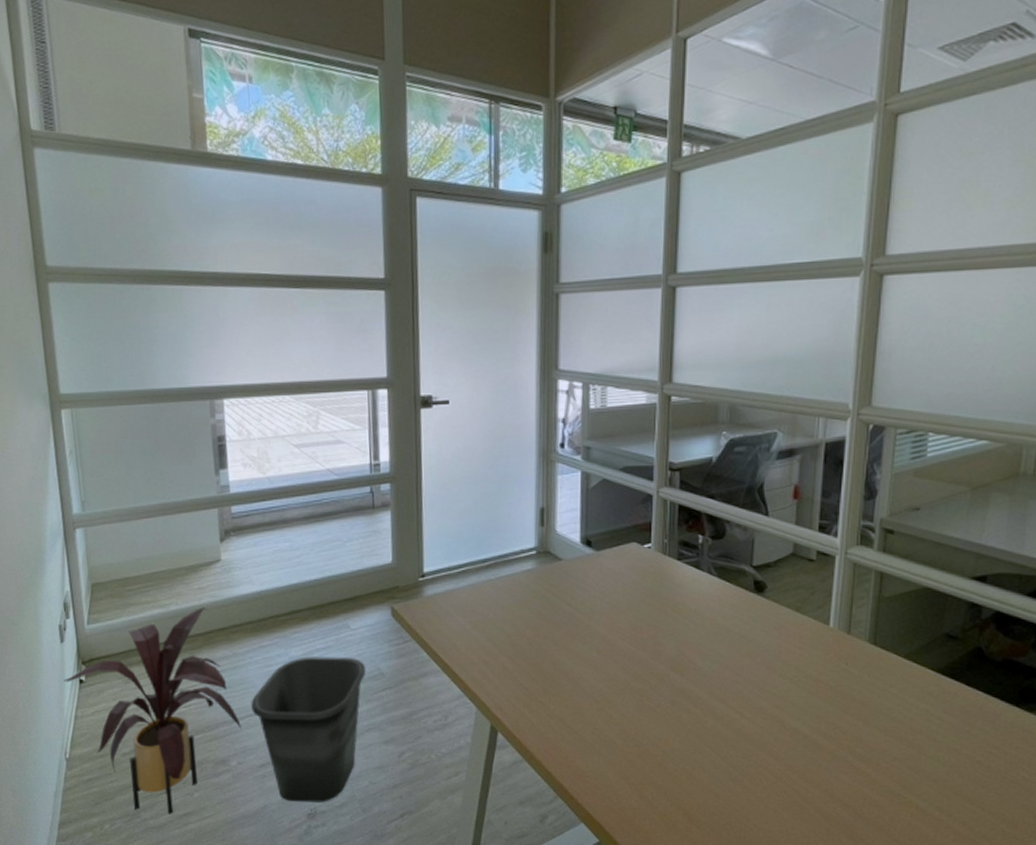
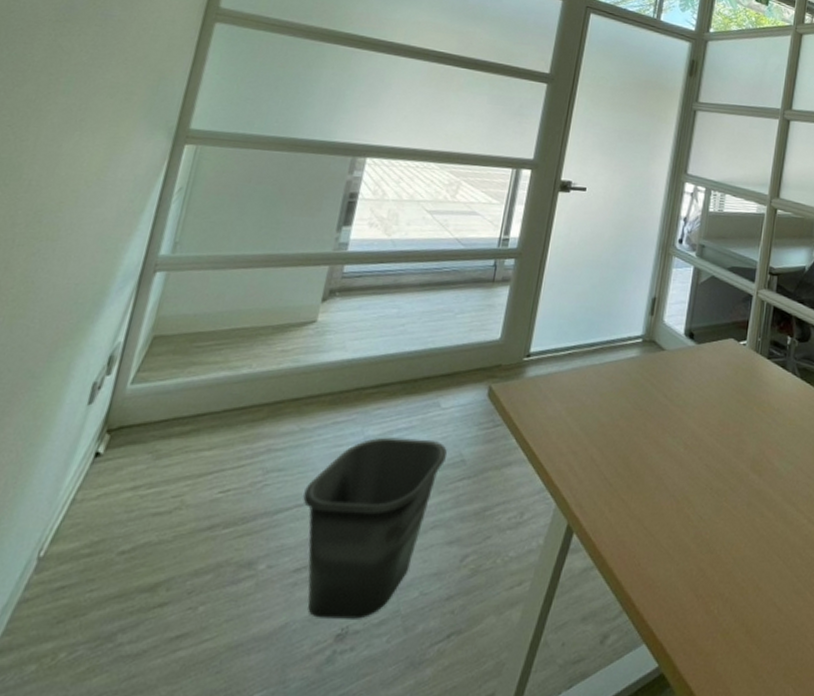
house plant: present [64,607,241,814] -> none [73,373,286,637]

